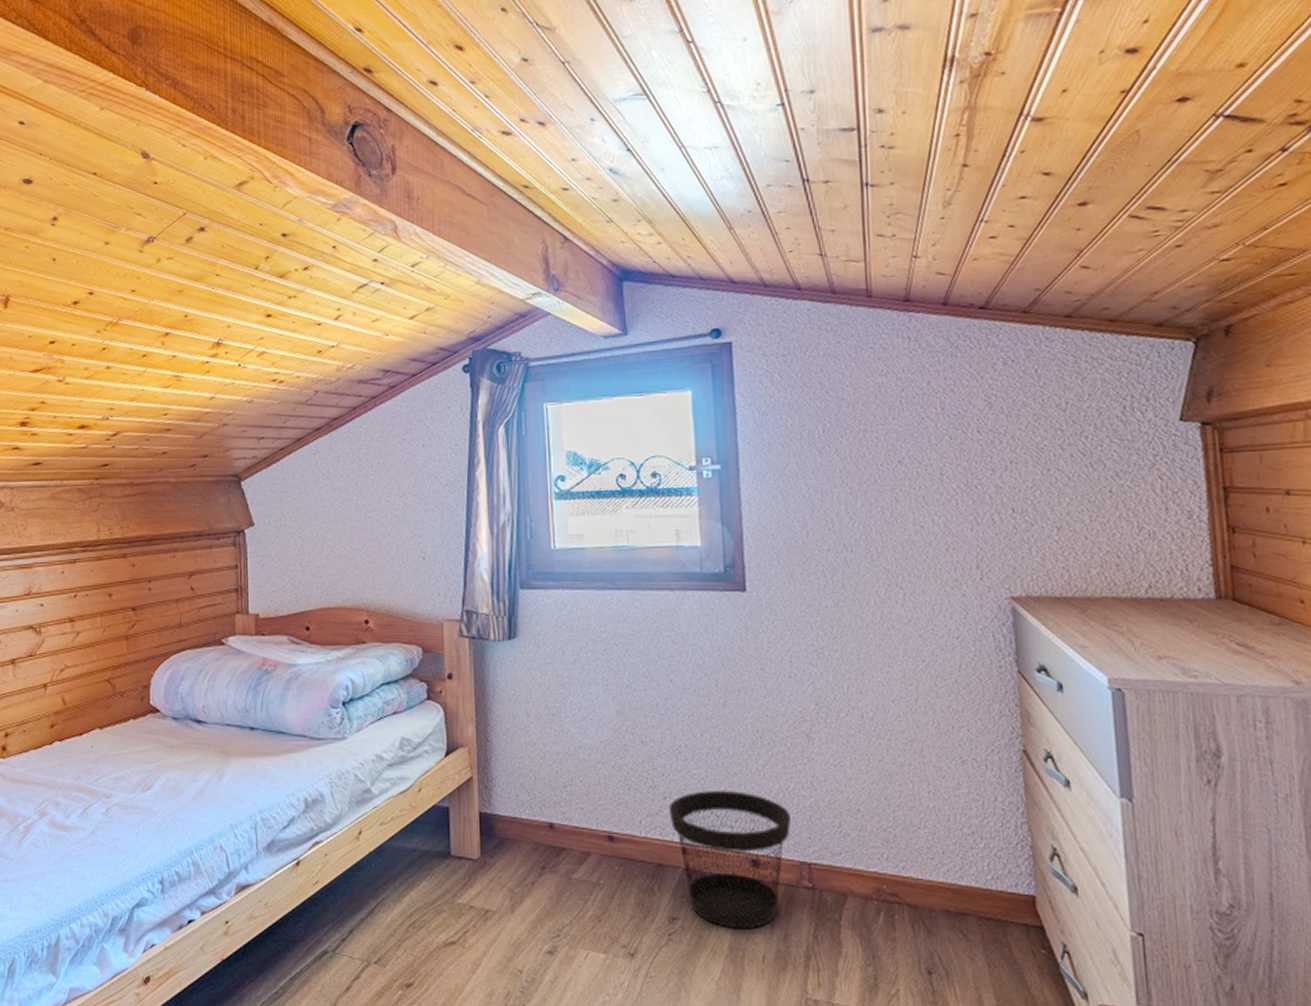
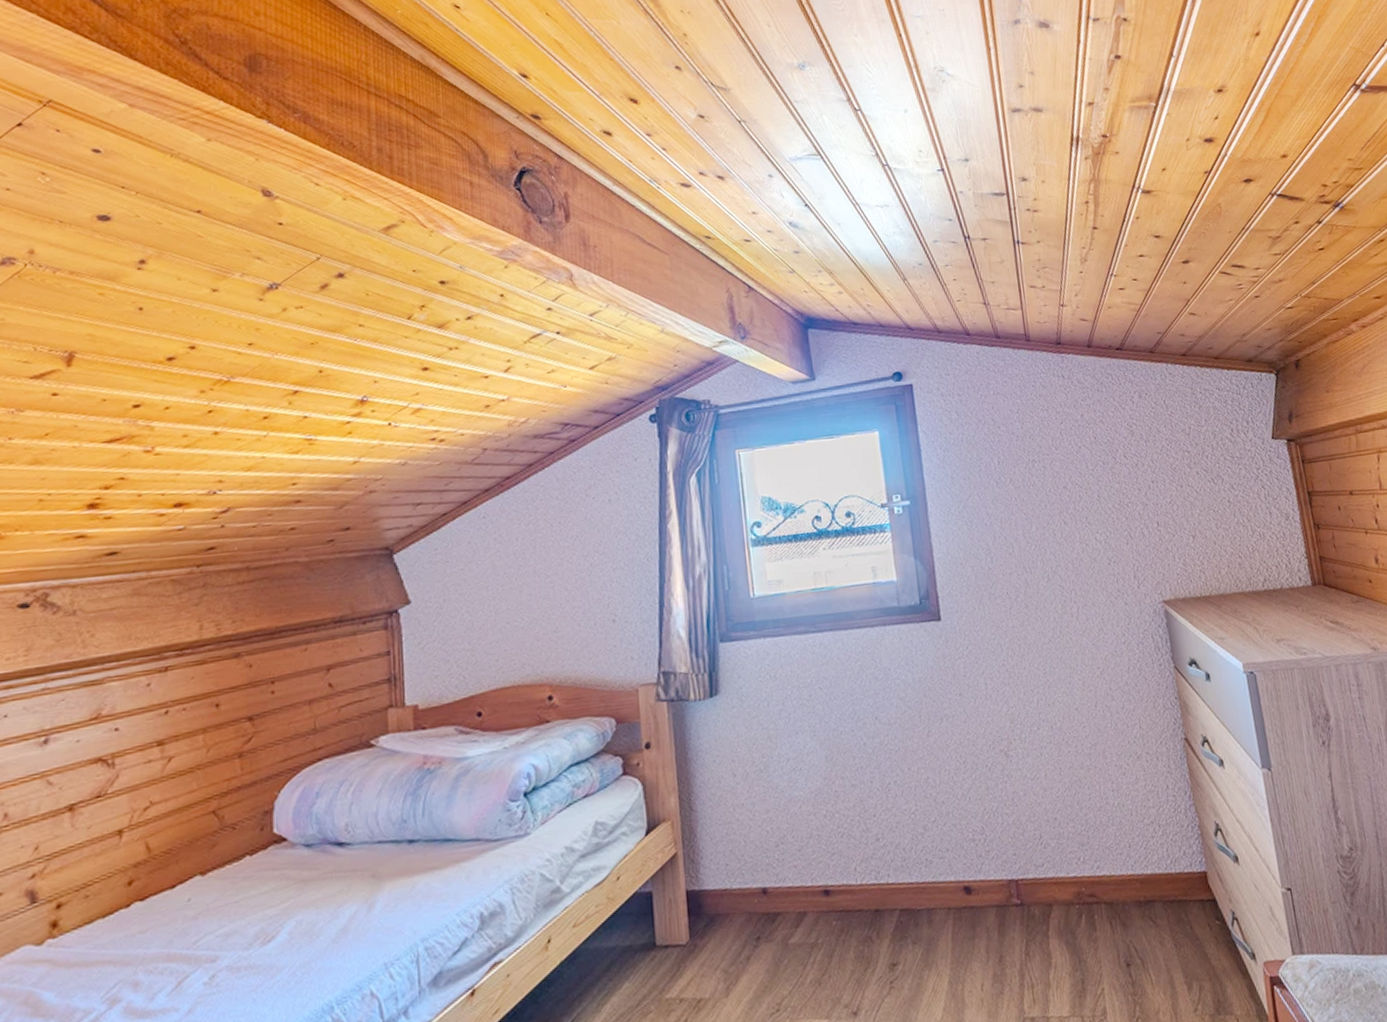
wastebasket: present [668,791,792,930] -> none [882,819,998,963]

